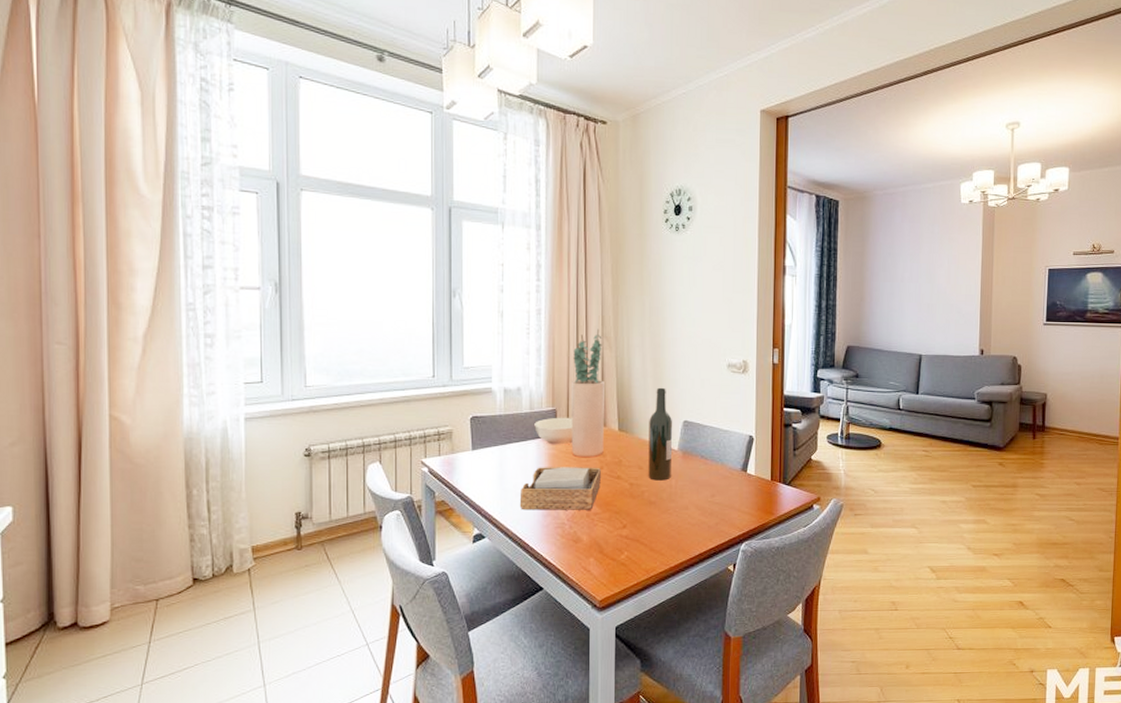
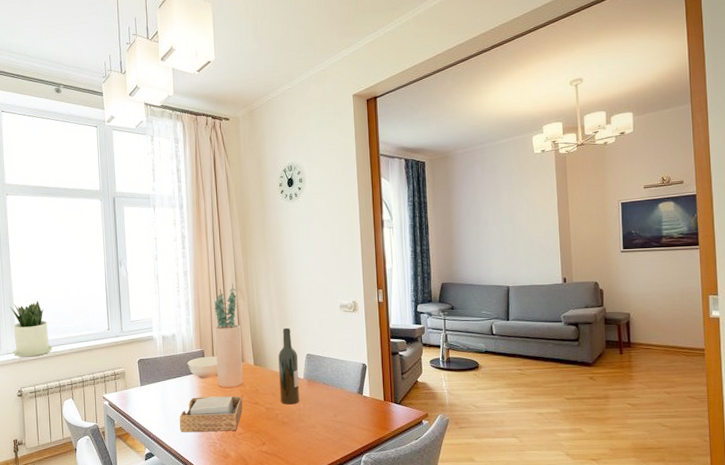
planter: none [299,333,356,406] -> present [10,300,53,357]

